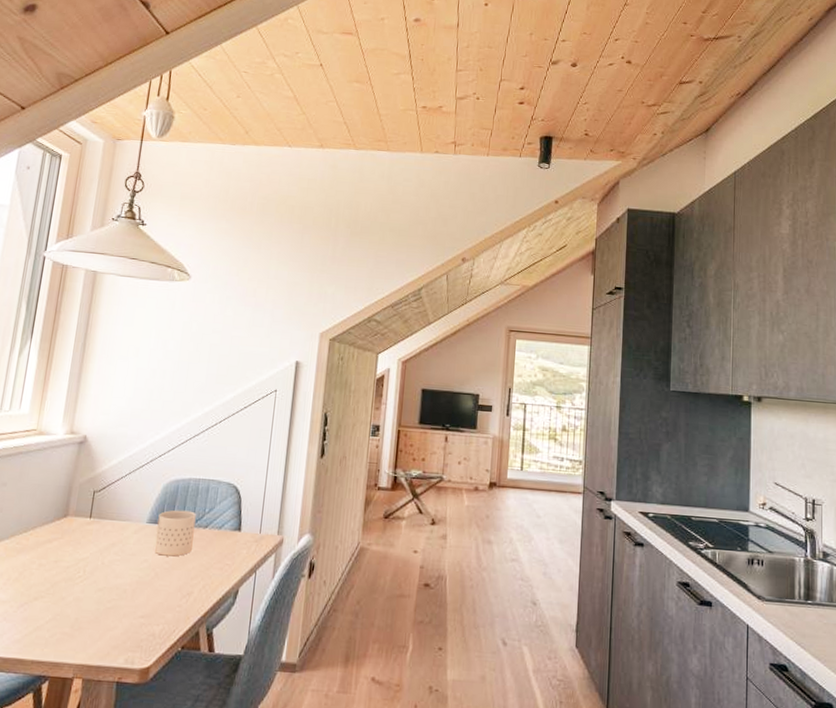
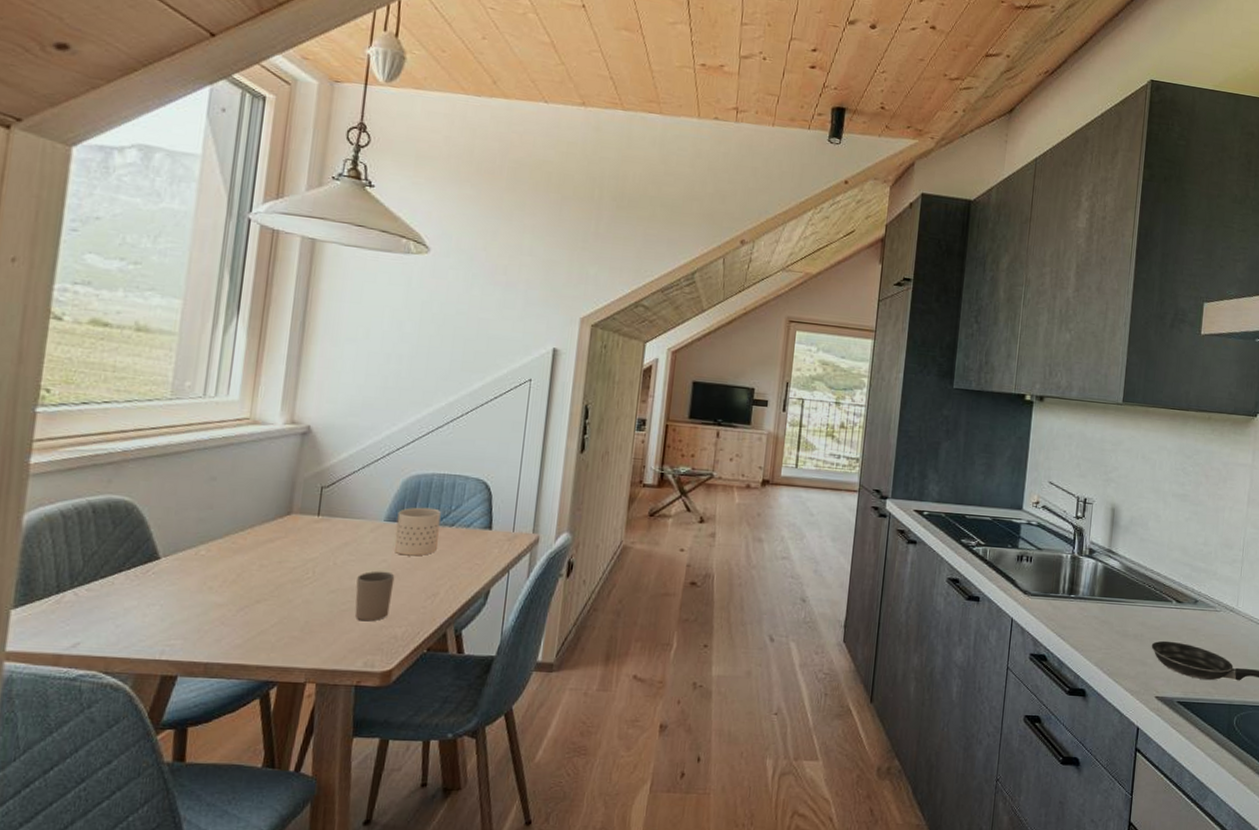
mug: none [118,570,155,619] -> present [355,571,395,622]

